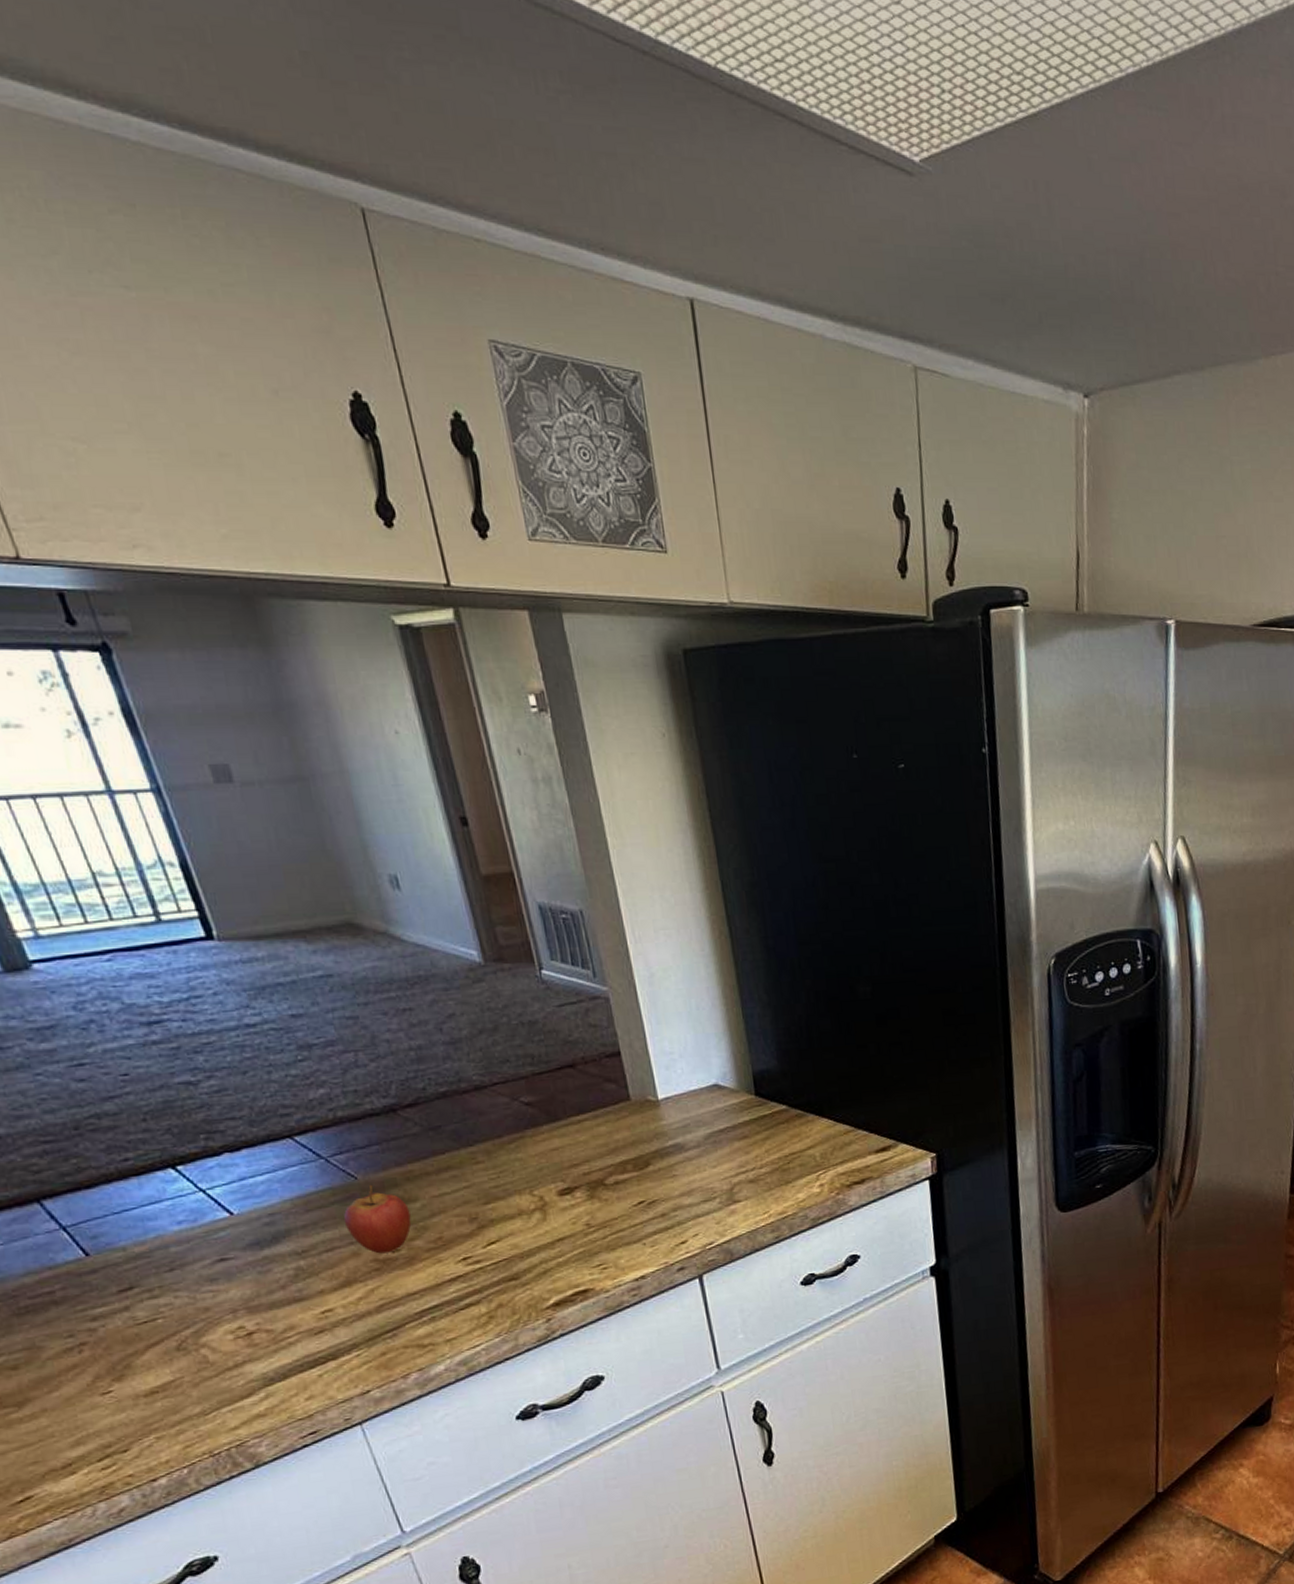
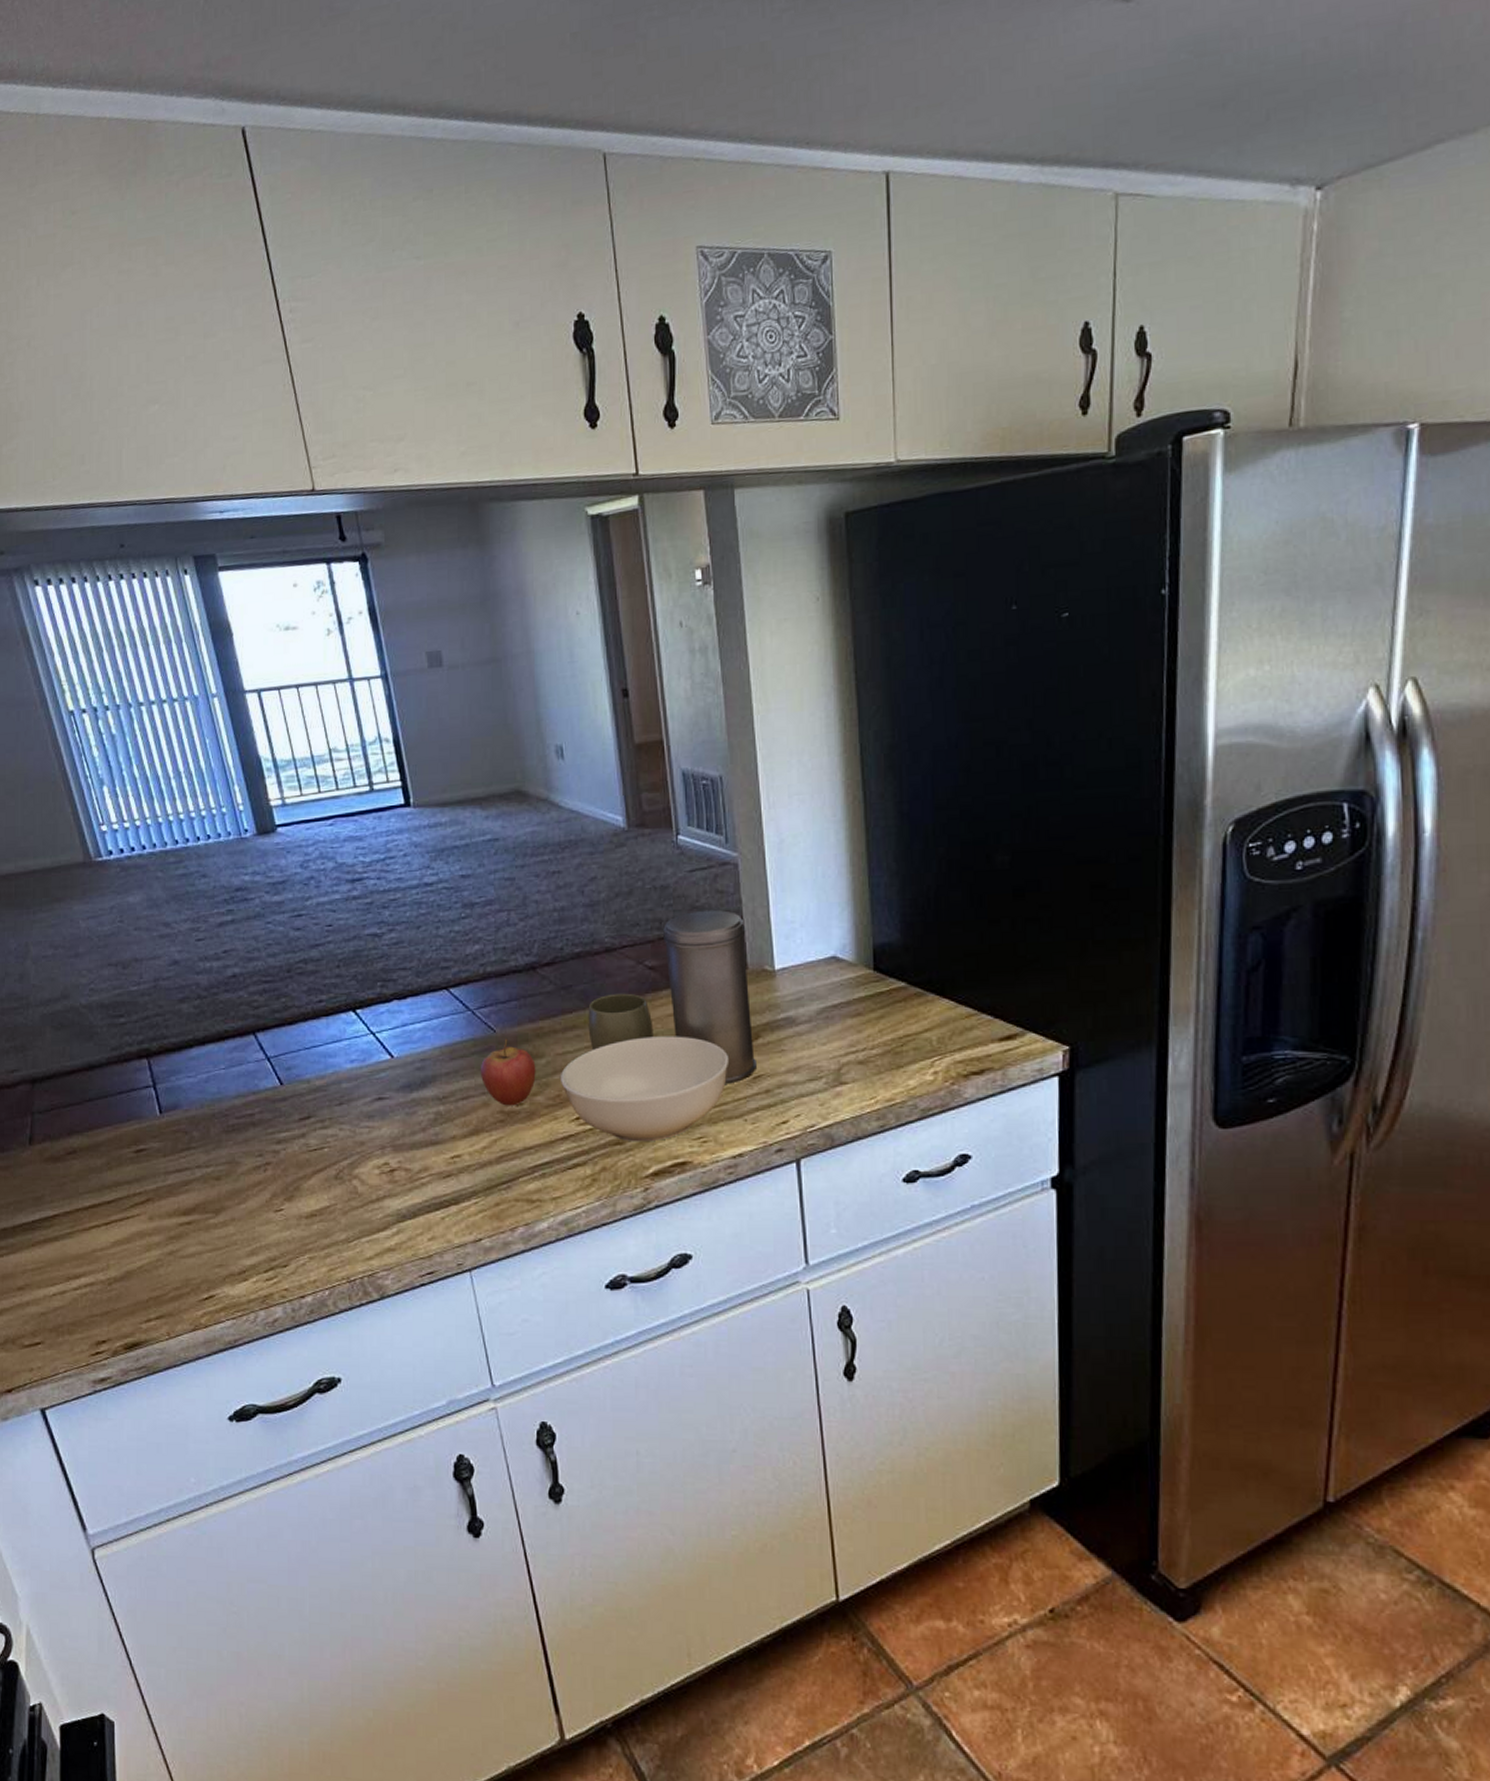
bowl: none [438,1169,622,1276] -> present [559,1036,730,1142]
mug: none [462,1130,539,1190] -> present [588,993,654,1050]
canister: none [536,1044,650,1212] -> present [662,909,756,1084]

